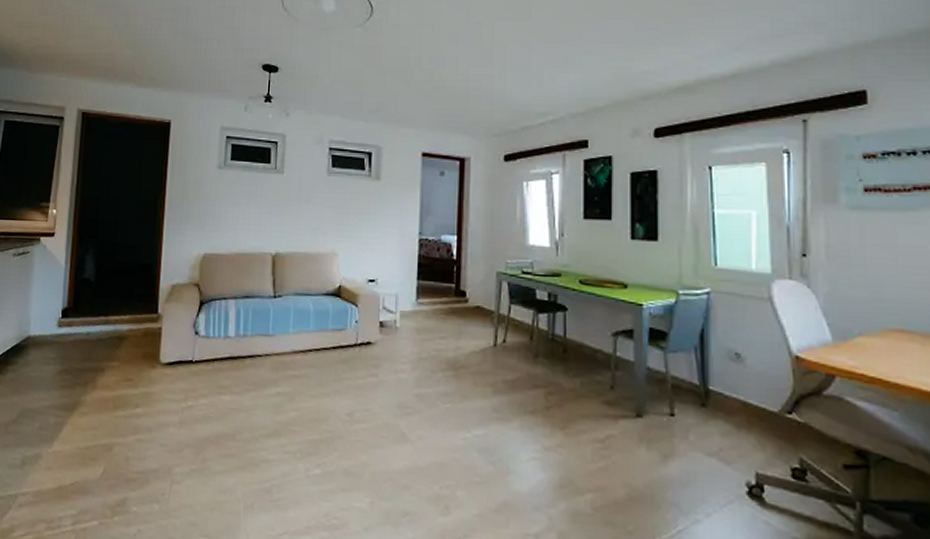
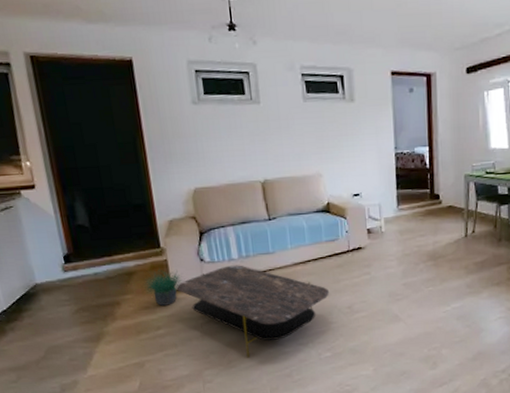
potted plant: none [131,338,176,380] -> present [144,270,185,306]
coffee table: none [164,343,329,460] -> present [176,265,330,358]

